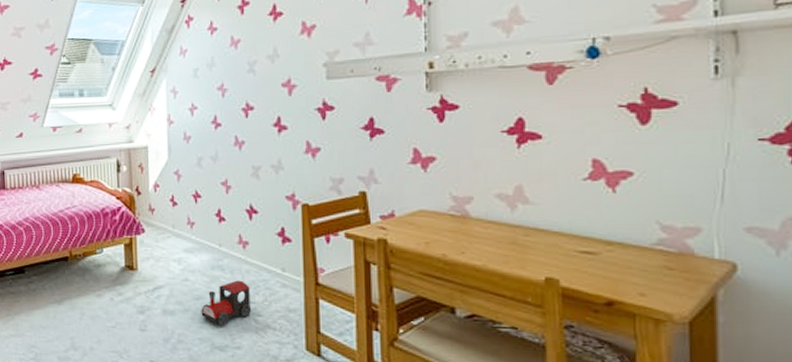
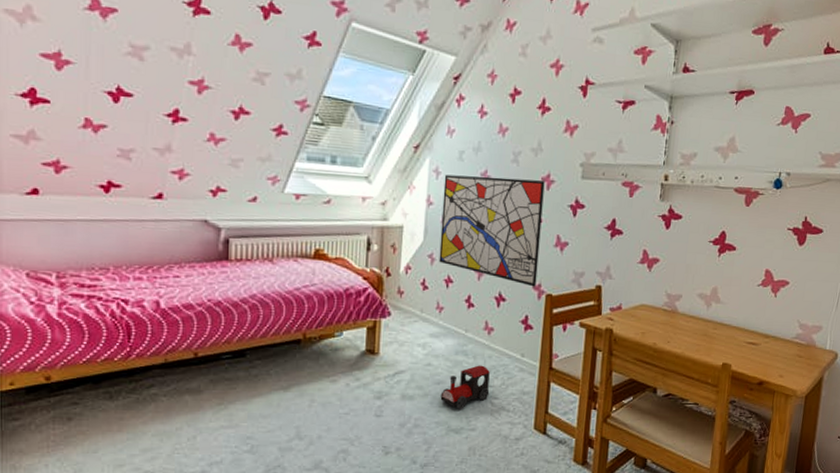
wall art: none [182,87,289,197] -> present [439,174,545,287]

